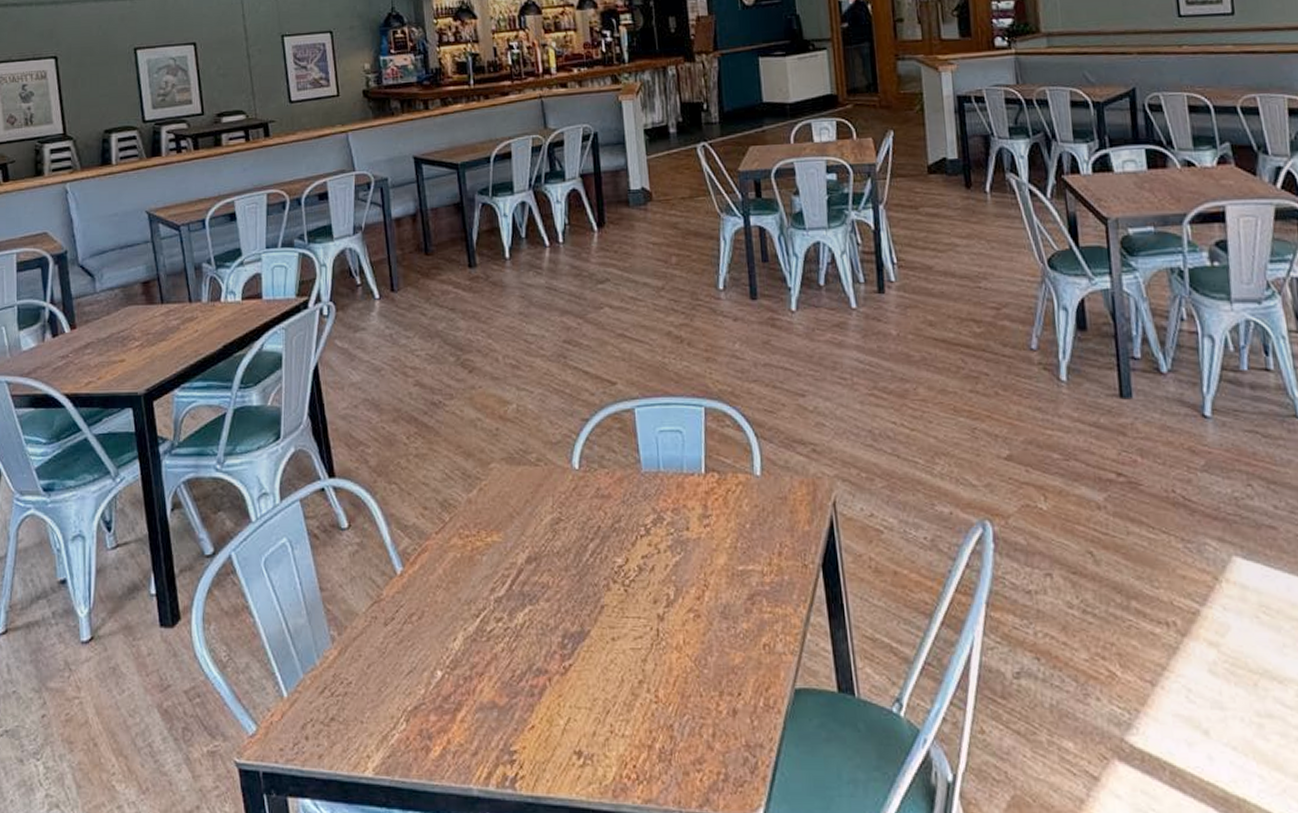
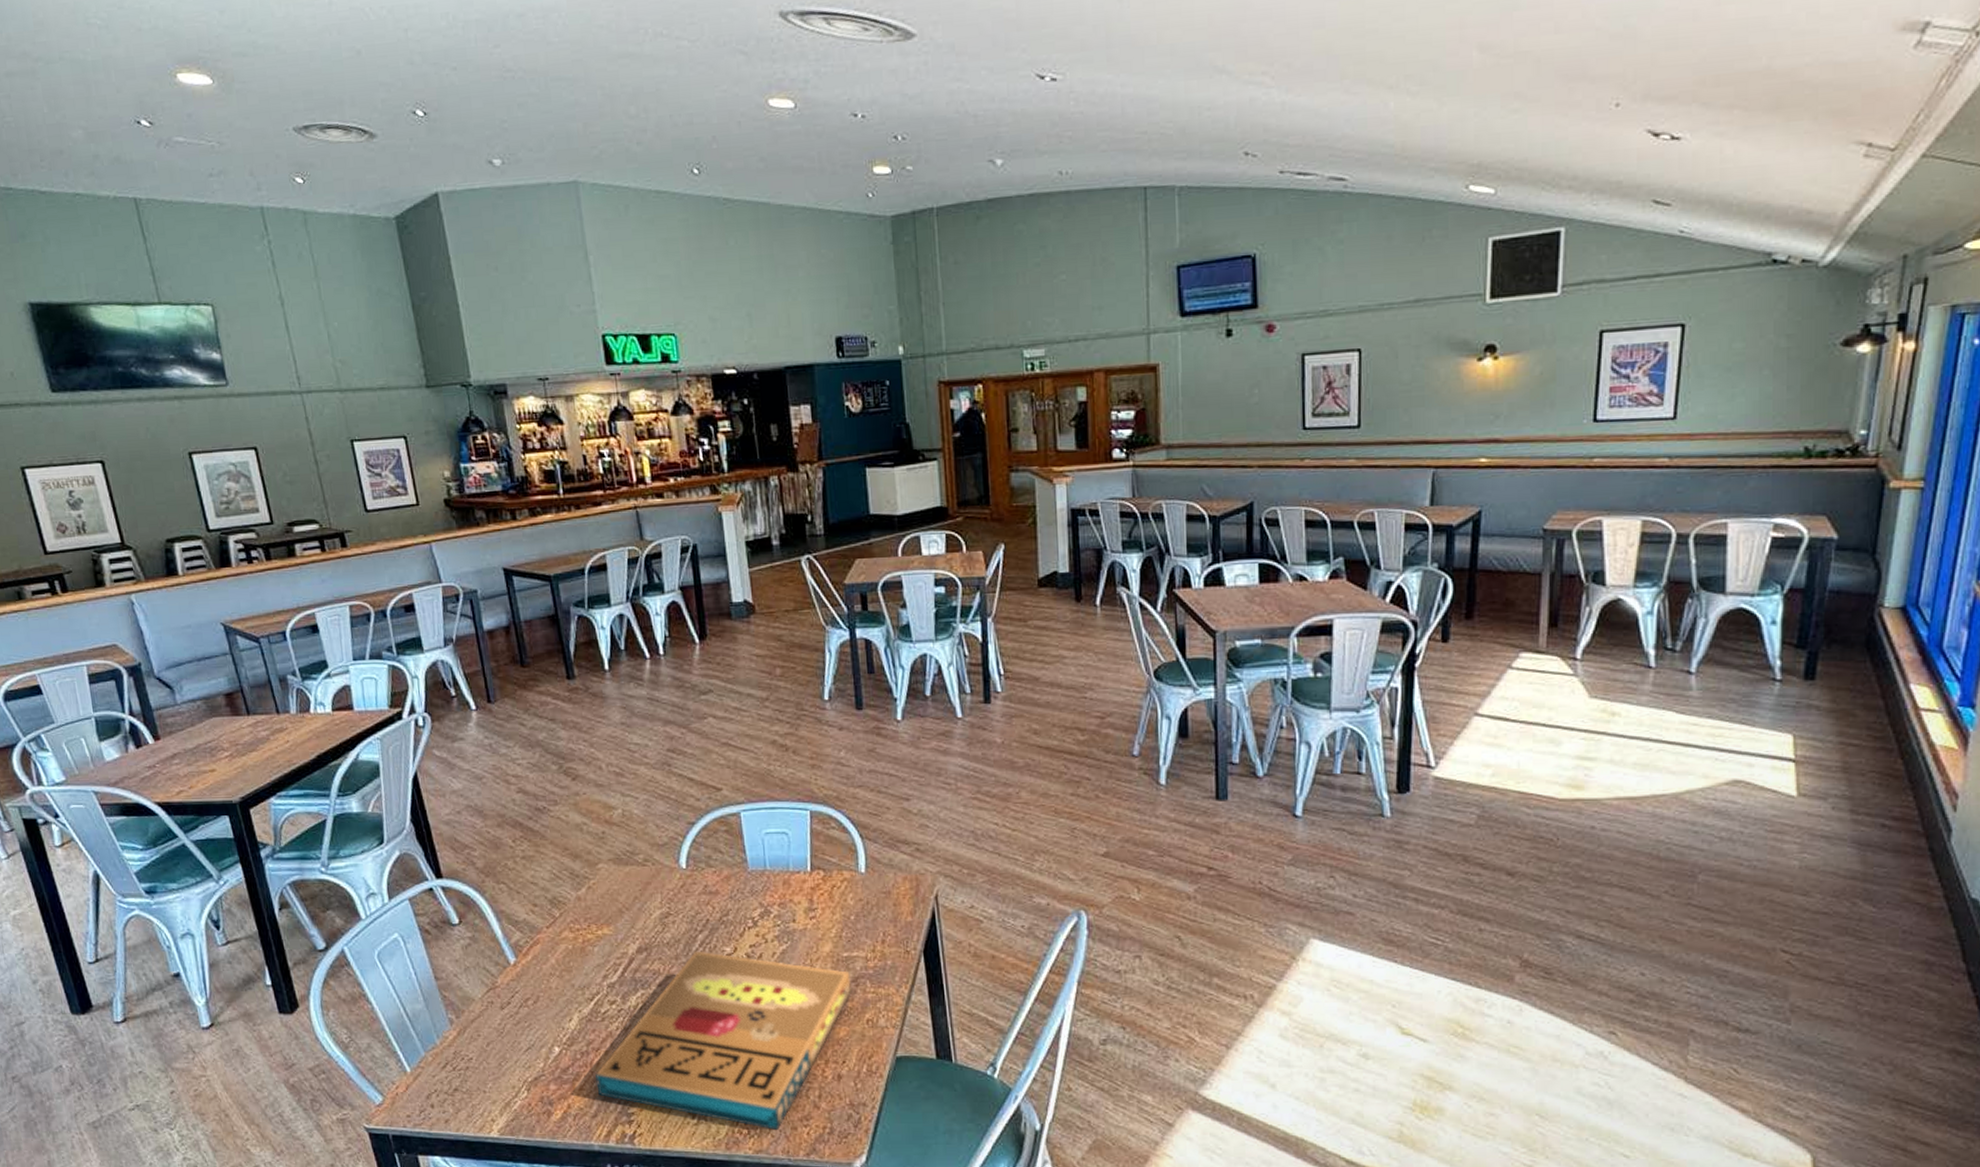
pizza box: none [478,561,748,775] -> present [595,950,853,1130]

